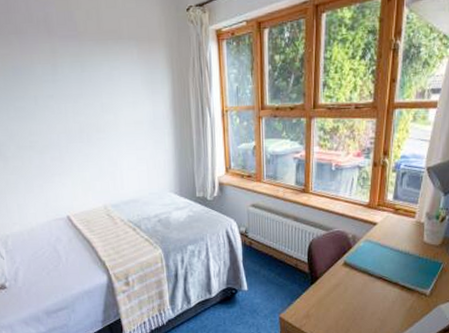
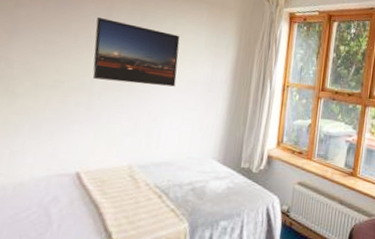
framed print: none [47,76,125,134] -> present [92,16,180,87]

